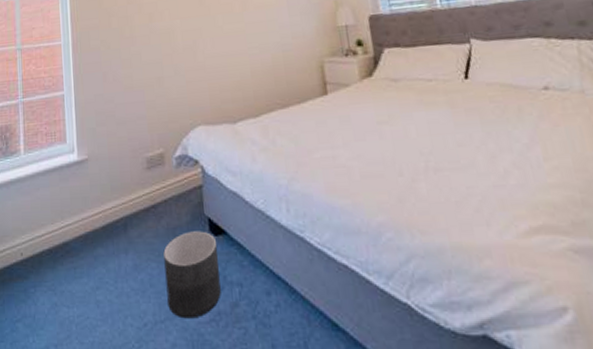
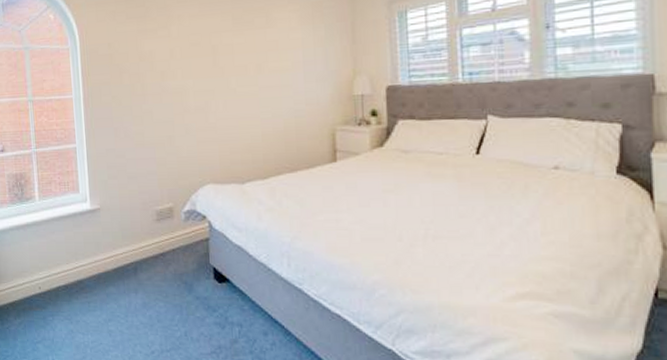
planter: present [163,231,221,319] -> none [170,278,222,350]

